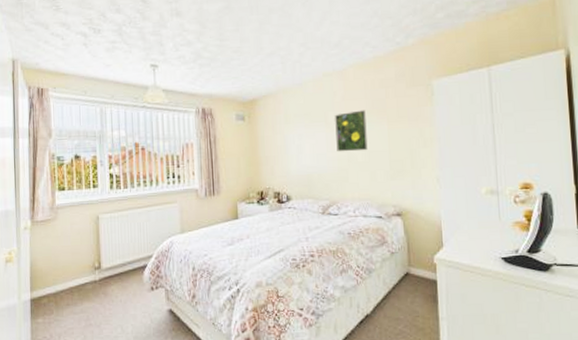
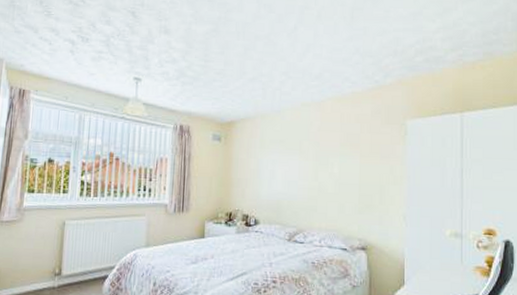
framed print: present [335,110,368,152] -> none [308,142,340,183]

